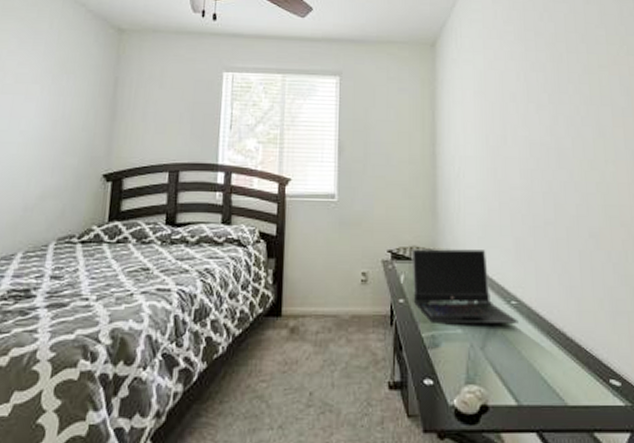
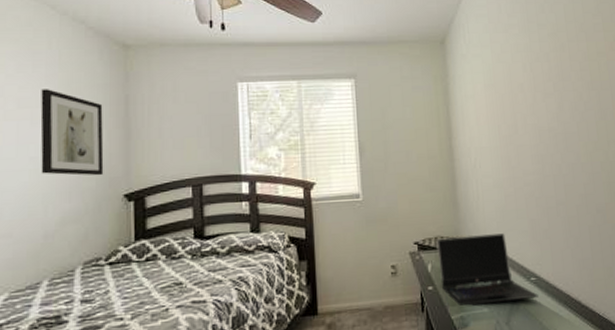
wall art: none [28,66,93,154] -> present [40,89,104,176]

